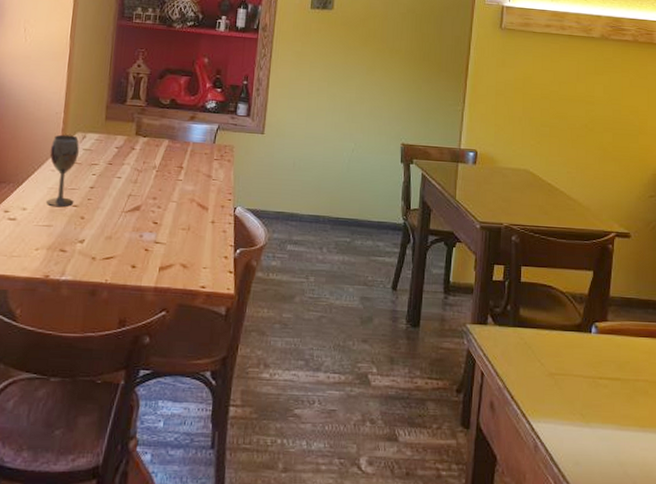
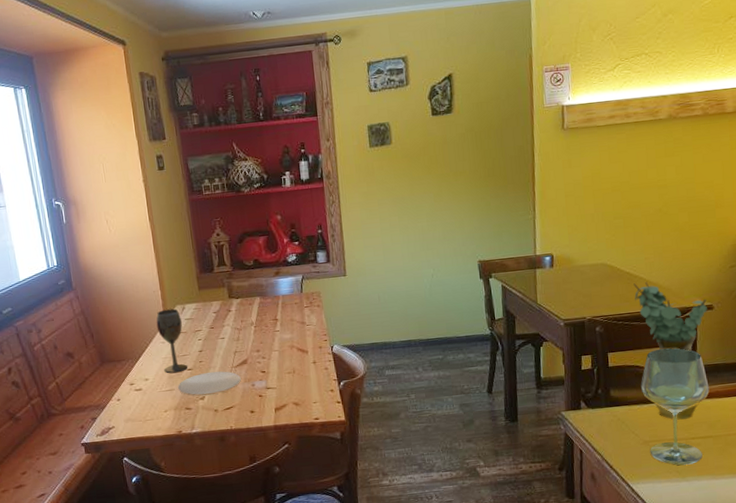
plate: none [57,212,131,240] -> present [178,371,242,396]
wine glass: none [551,271,621,408] -> present [640,348,709,466]
vase: none [554,196,624,355] -> present [634,282,707,420]

